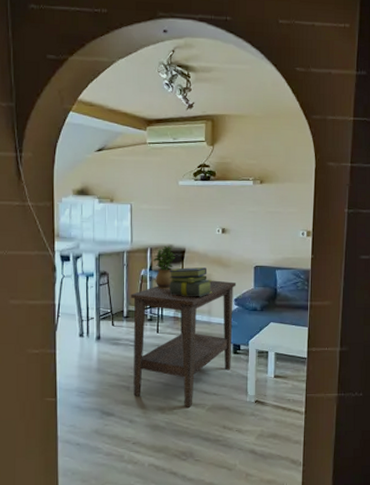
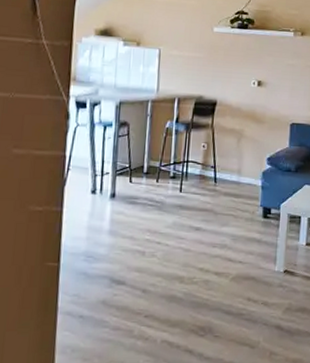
side table: present [130,280,237,407] -> none [149,136,271,277]
potted plant: present [152,245,176,290] -> none [180,96,206,145]
stack of books: present [169,267,213,297] -> none [196,121,244,154]

